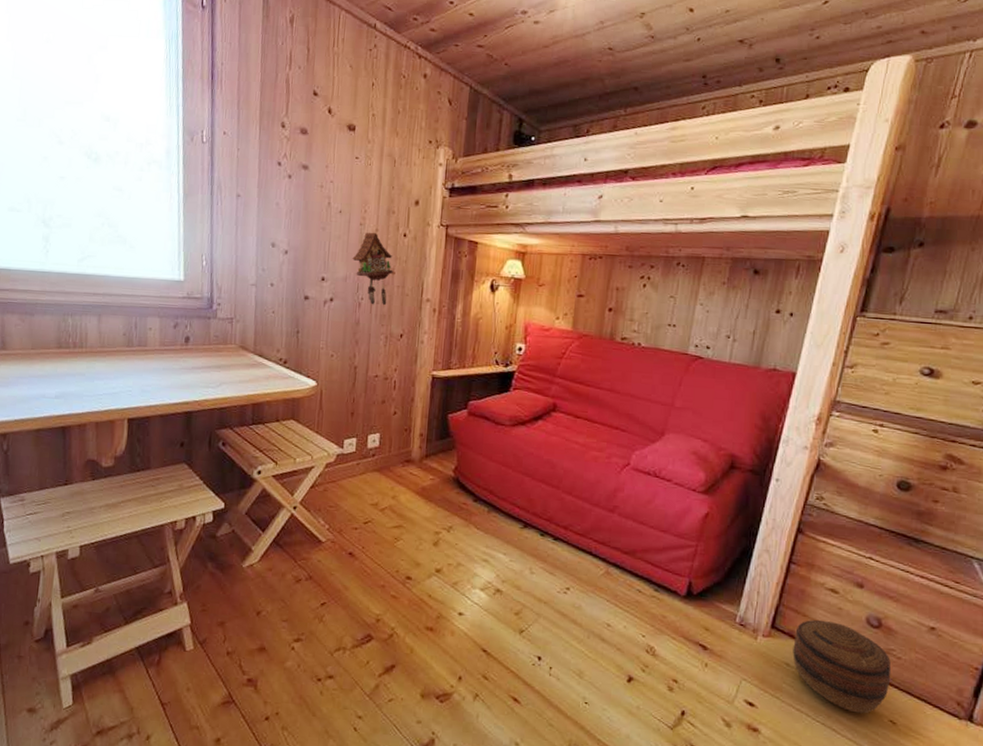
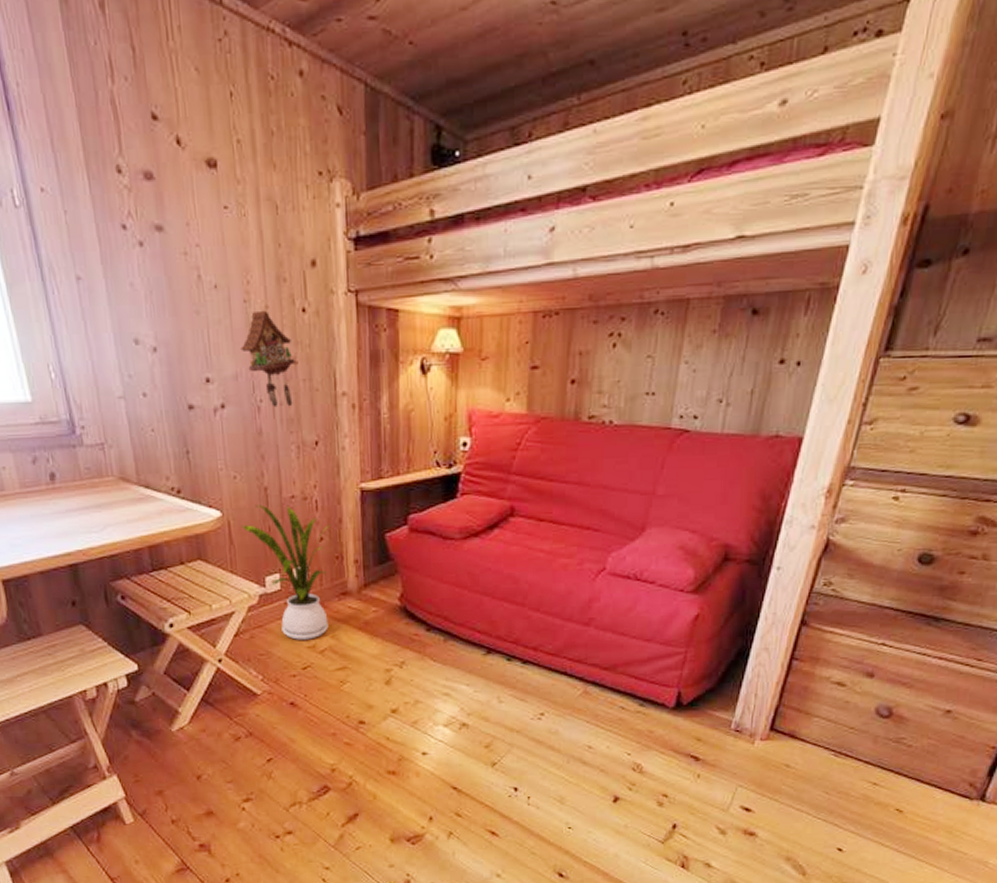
house plant: none [331,379,404,498] -> present [241,504,331,640]
basket: present [793,619,891,714] -> none [793,716,901,806]

